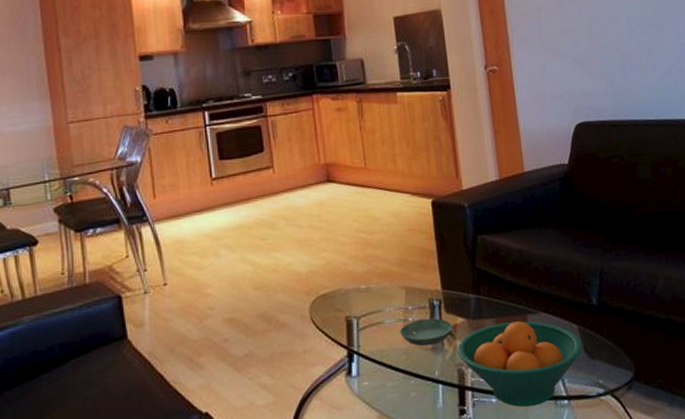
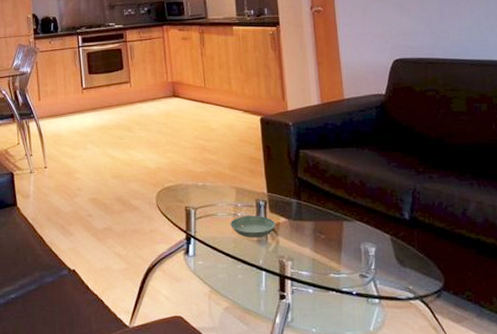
fruit bowl: present [457,321,583,408] -> none [279,226,394,301]

